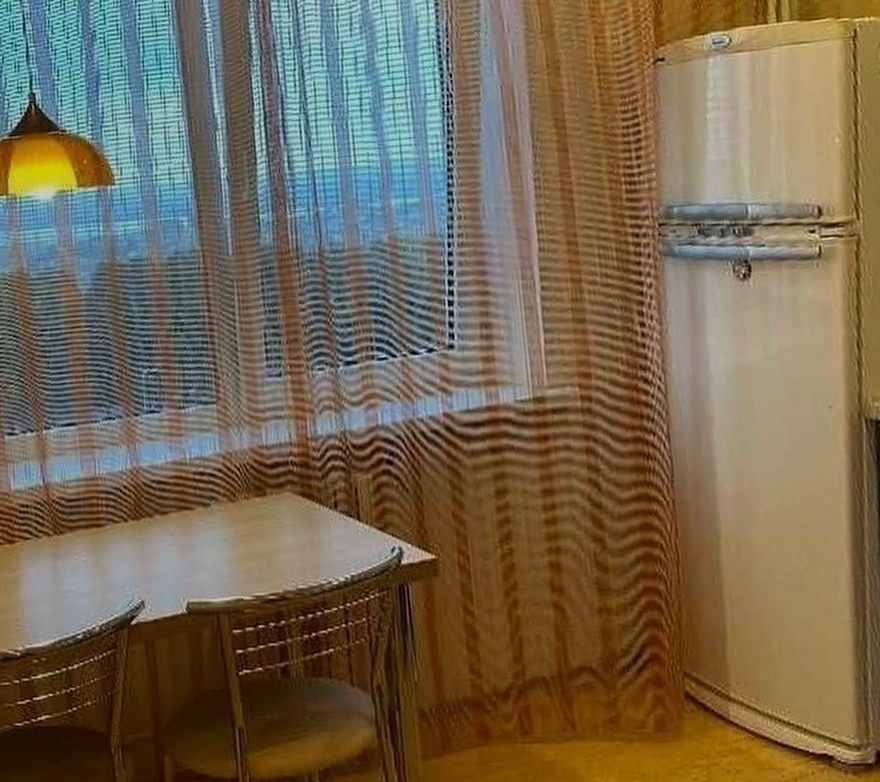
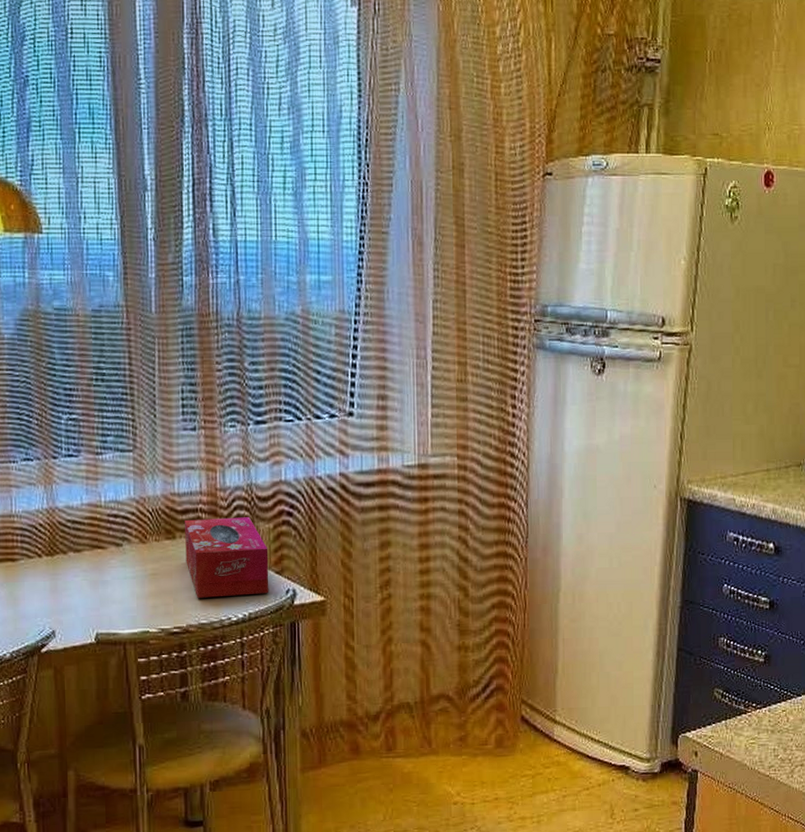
tissue box: none [275,468,372,560] -> present [185,517,269,598]

